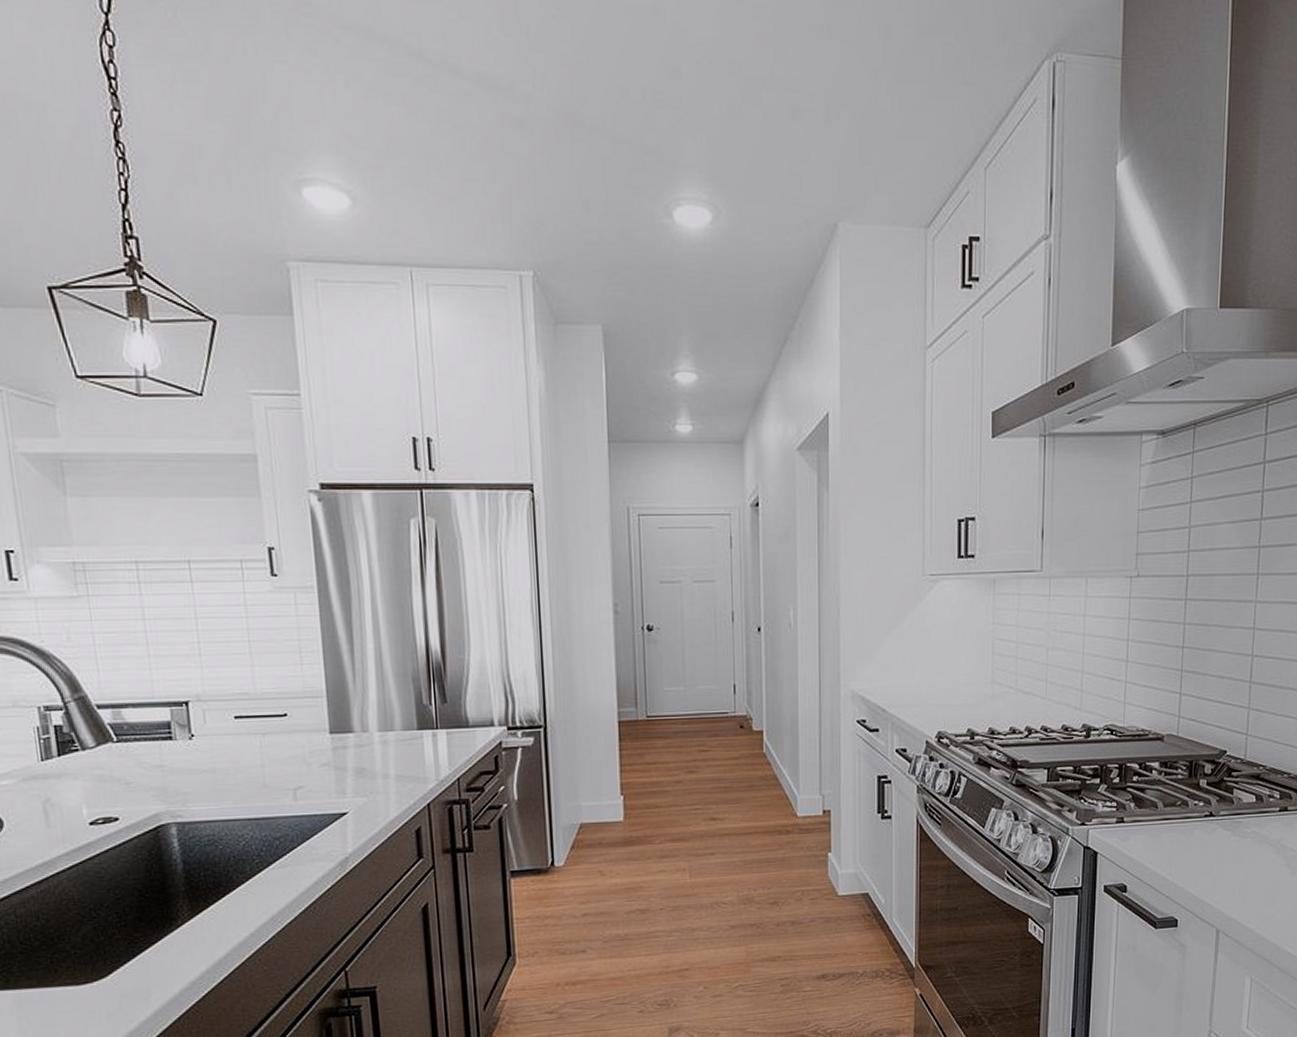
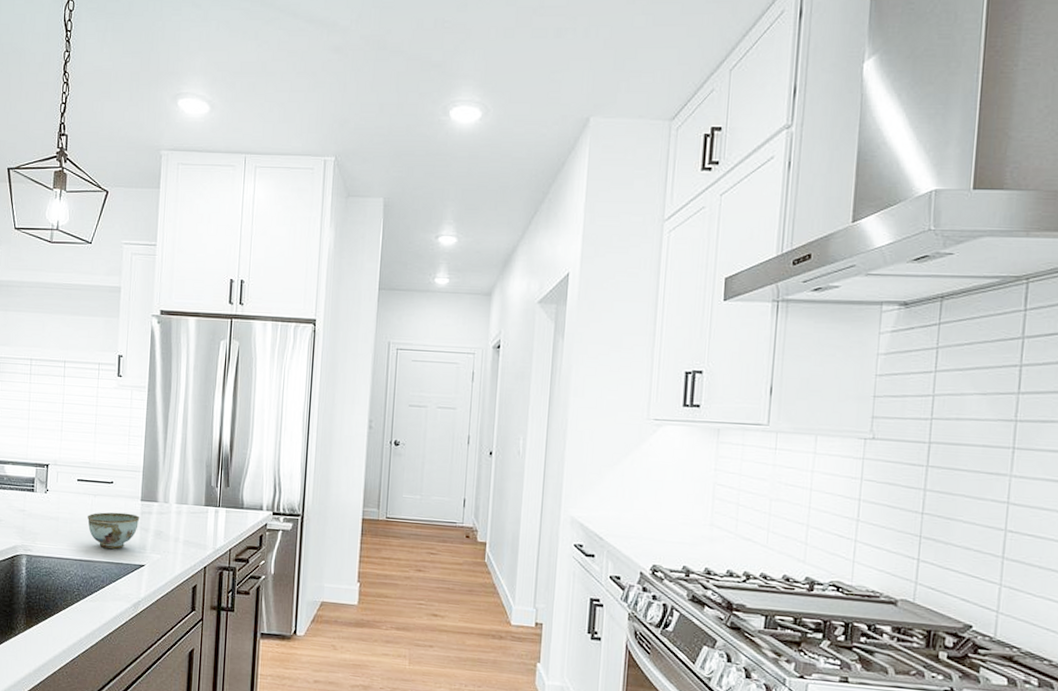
bowl: none [257,751,332,799] -> present [87,512,140,549]

